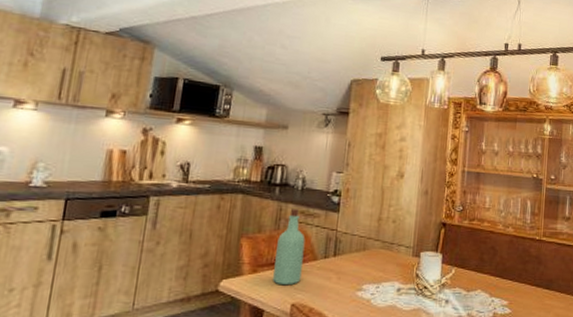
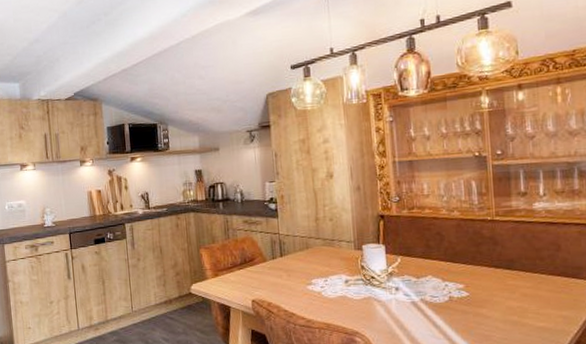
bottle: present [273,209,305,286] -> none [230,219,256,285]

